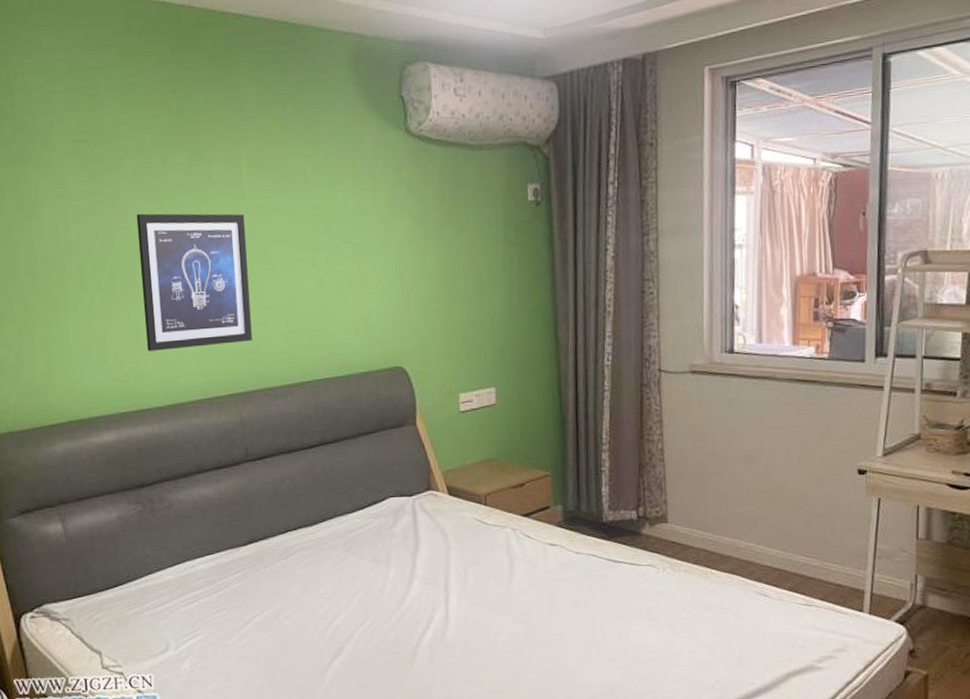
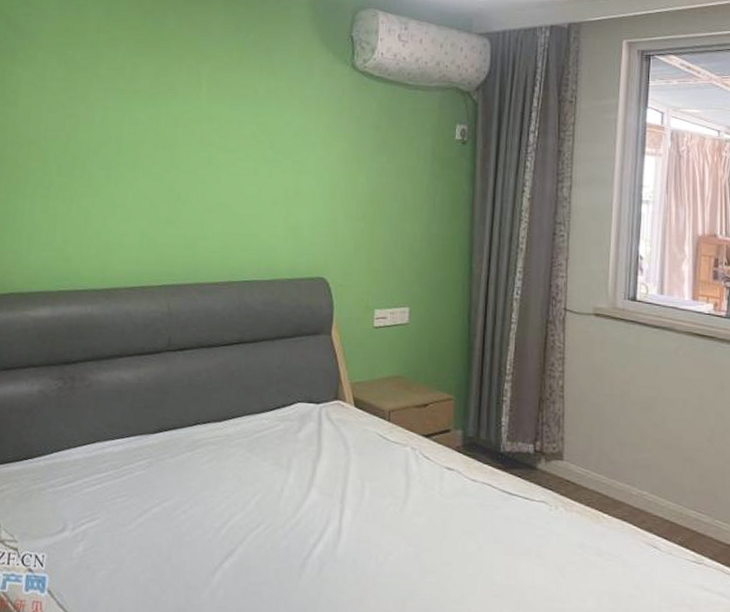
wall art: present [136,213,253,351] -> none [92,112,199,238]

